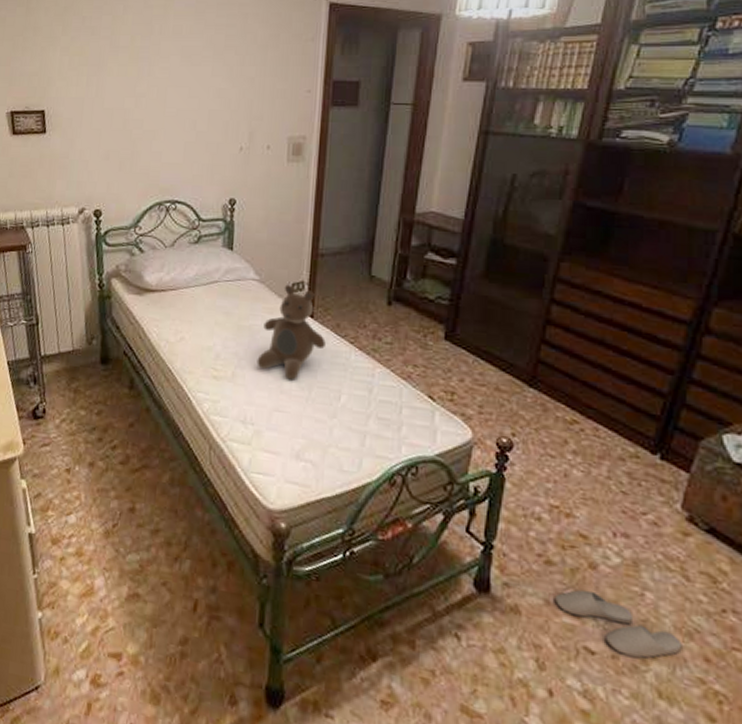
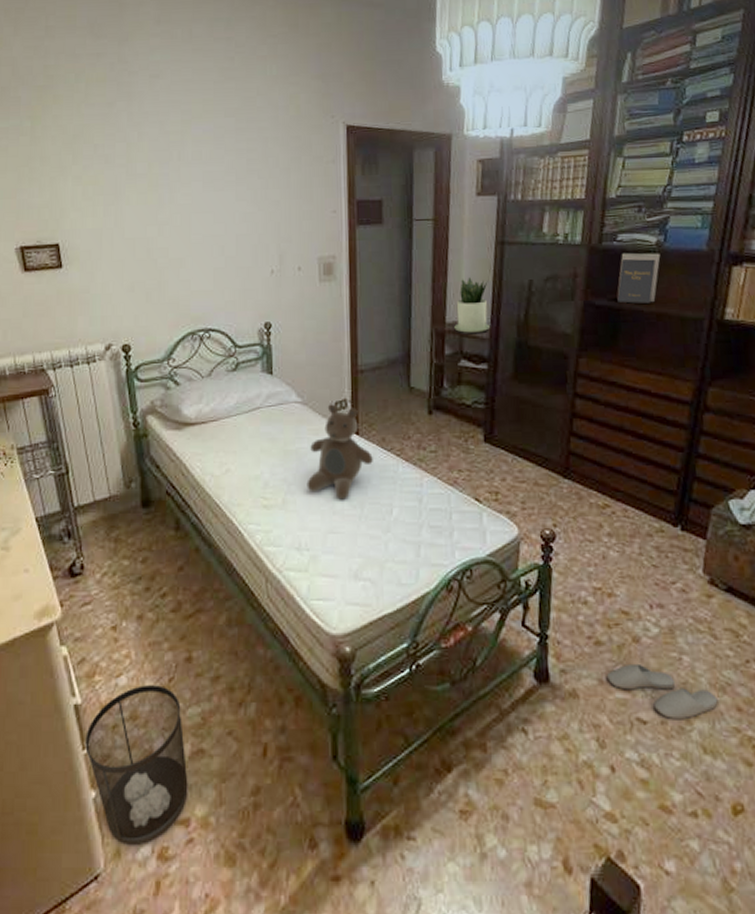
waste bin: none [35,526,123,668] -> present [85,685,188,845]
planter: none [424,167,466,226] -> present [454,277,490,333]
books: none [613,151,672,210] -> present [617,252,661,305]

